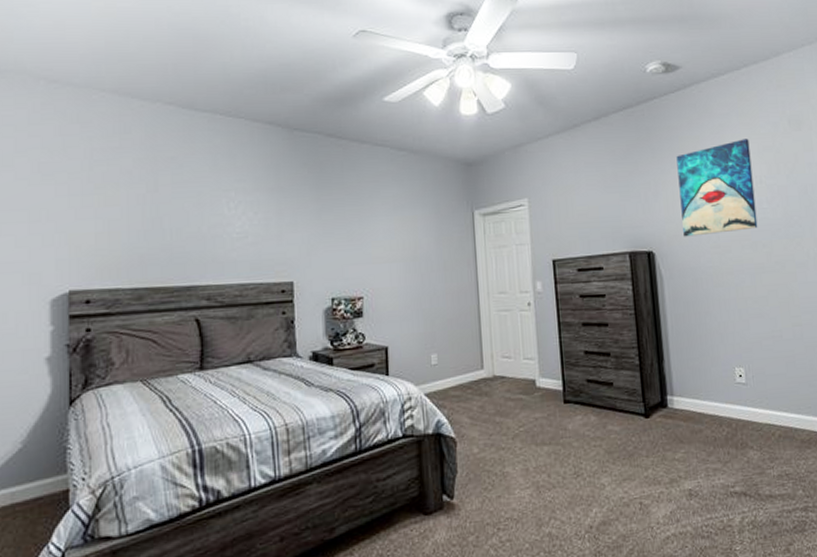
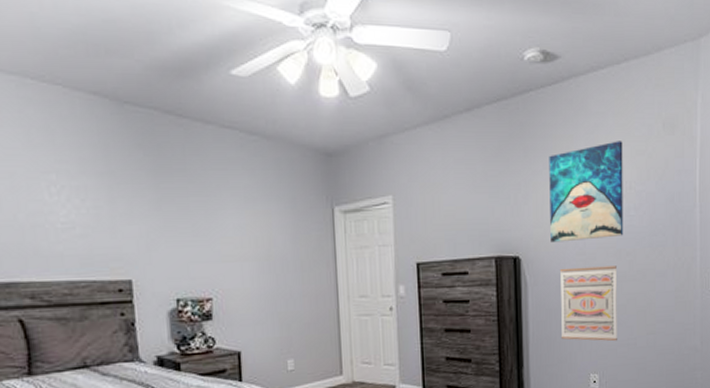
wall art: none [694,258,761,334] -> present [559,266,617,342]

